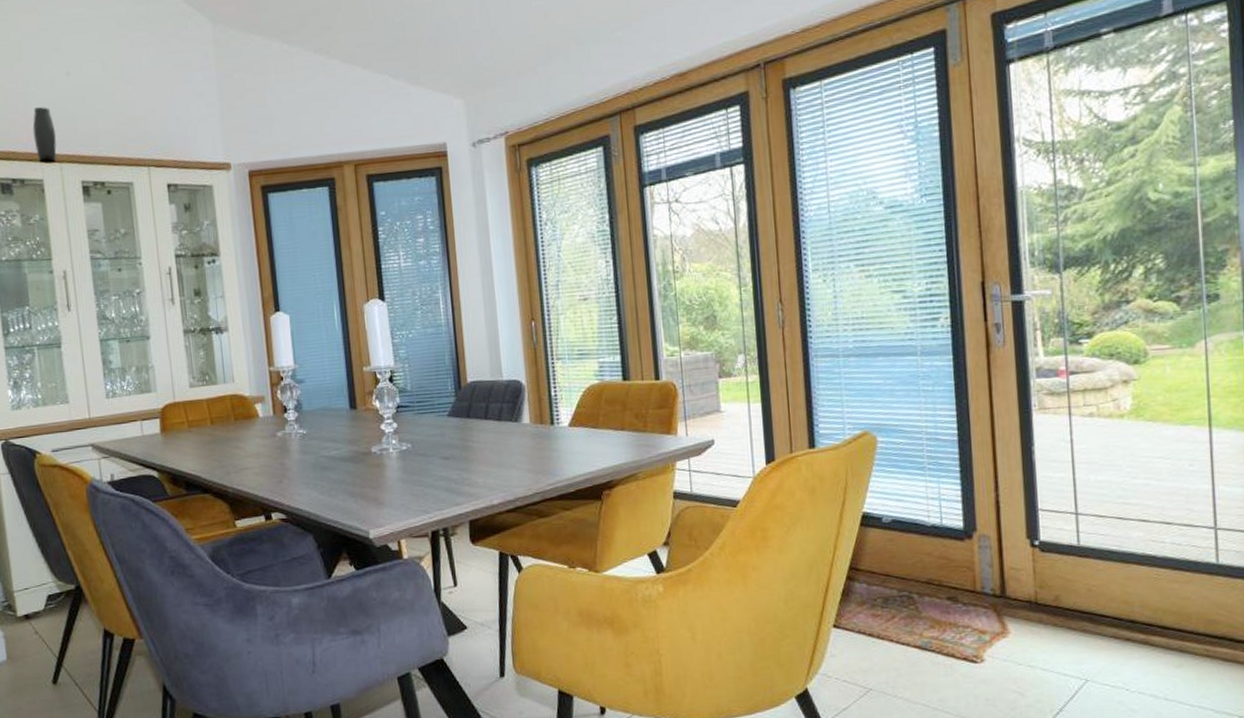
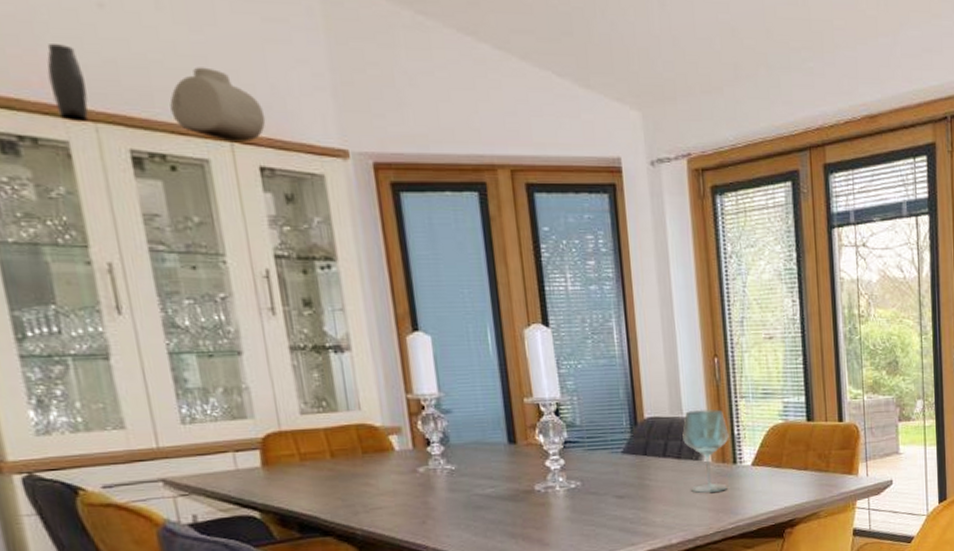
vase: none [109,110,173,167] -> present [170,67,266,143]
wine glass: none [502,371,547,455] -> present [682,409,729,494]

